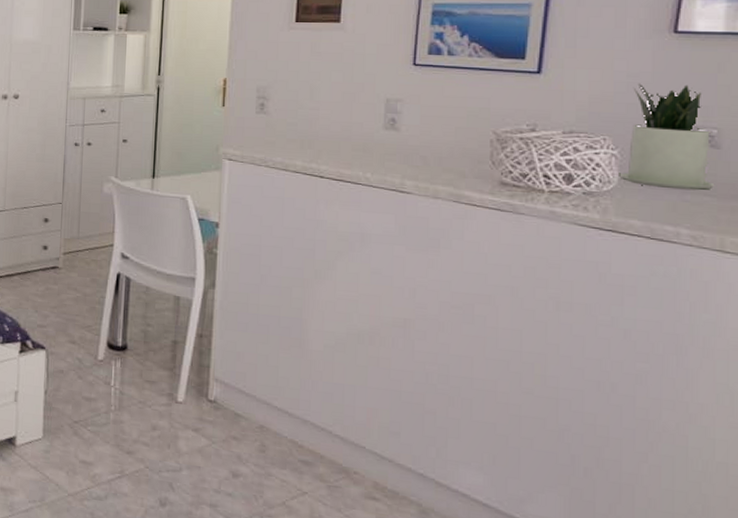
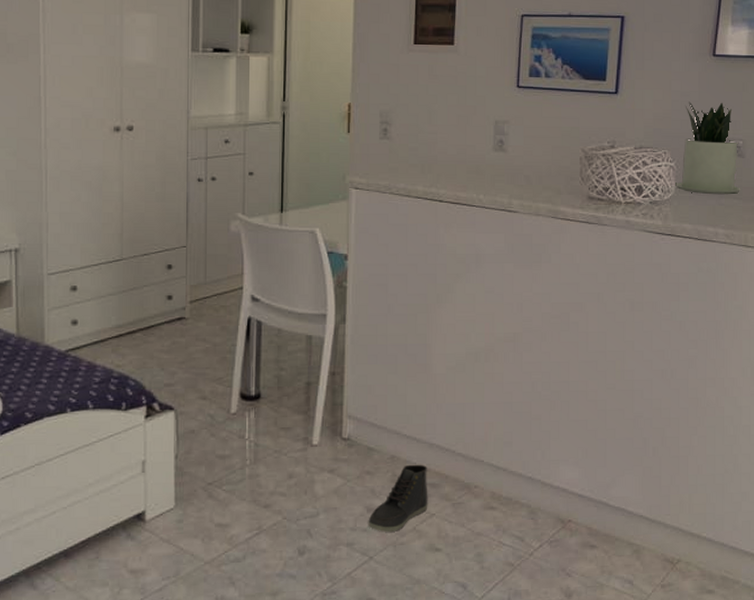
sneaker: none [233,437,300,502] -> present [368,464,428,532]

